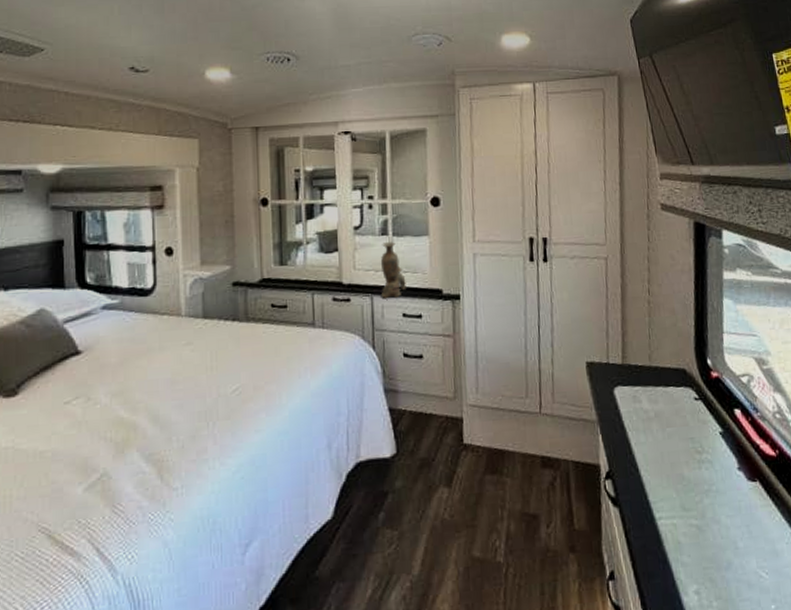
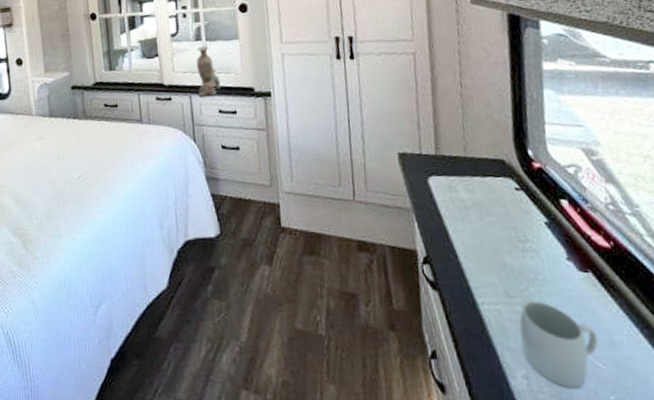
mug: none [693,512,763,601] -> present [519,300,598,389]

